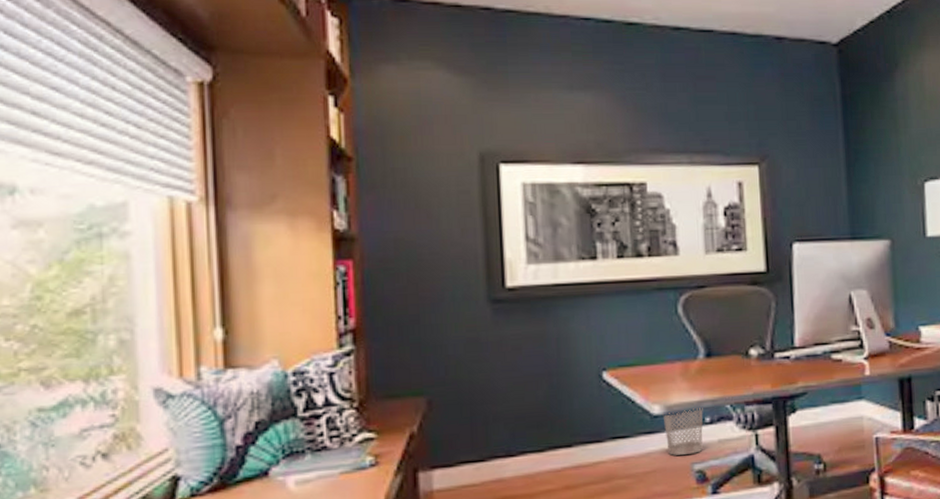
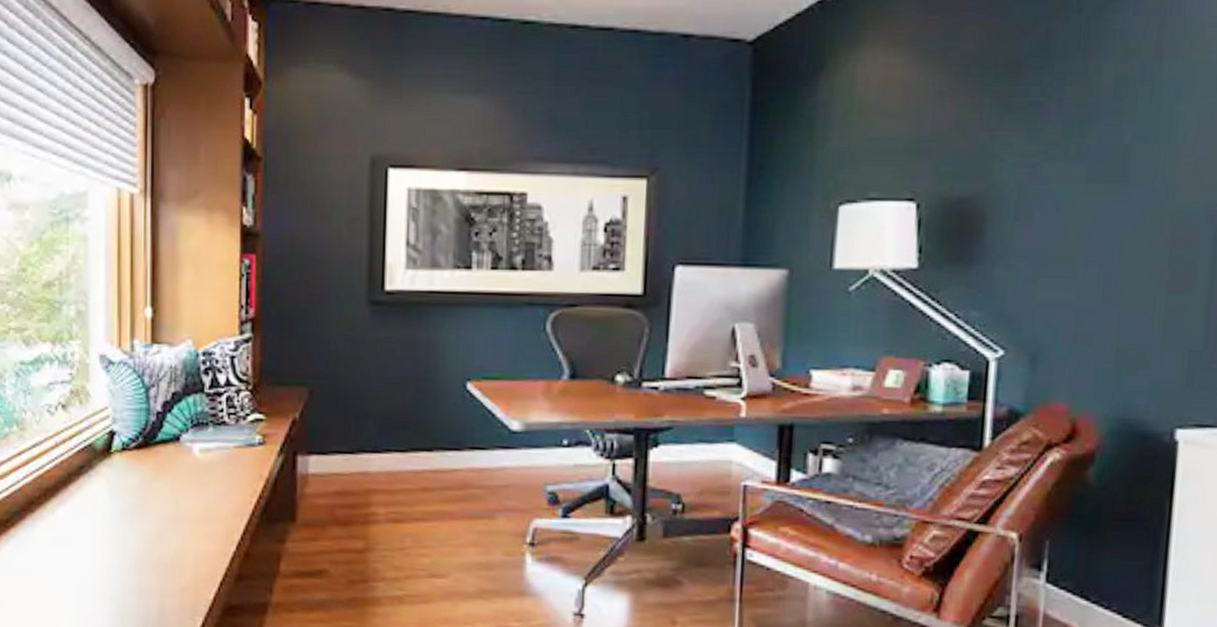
wastebasket: present [662,408,703,456] -> none [521,429,562,475]

